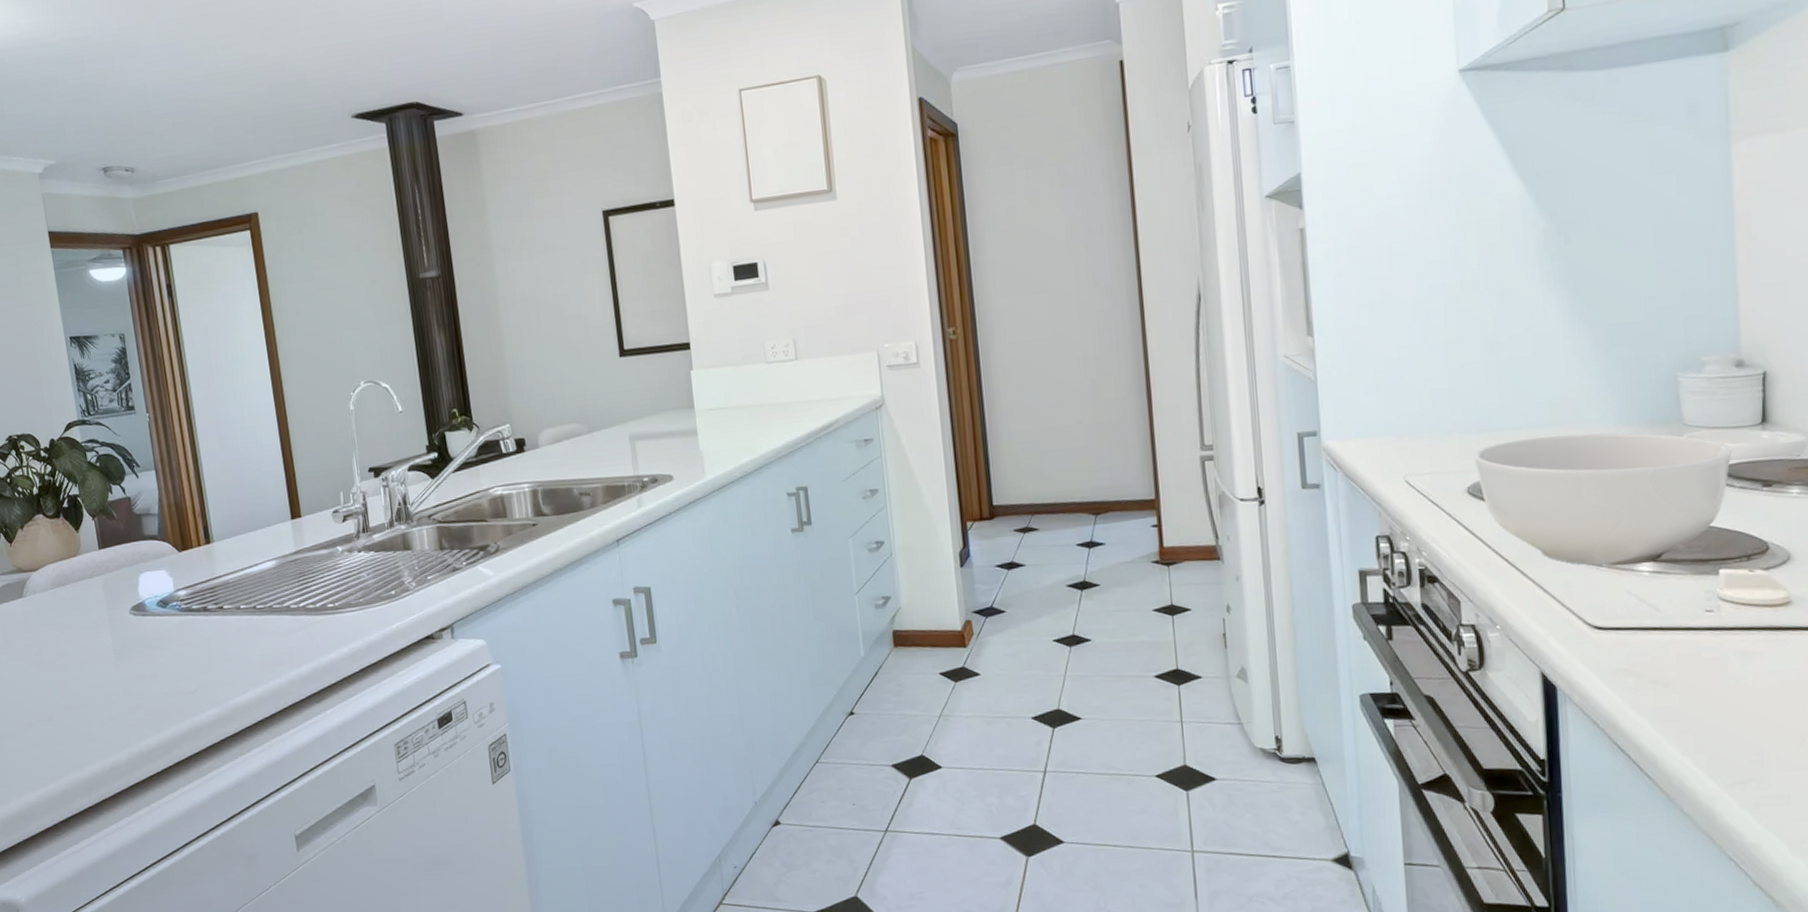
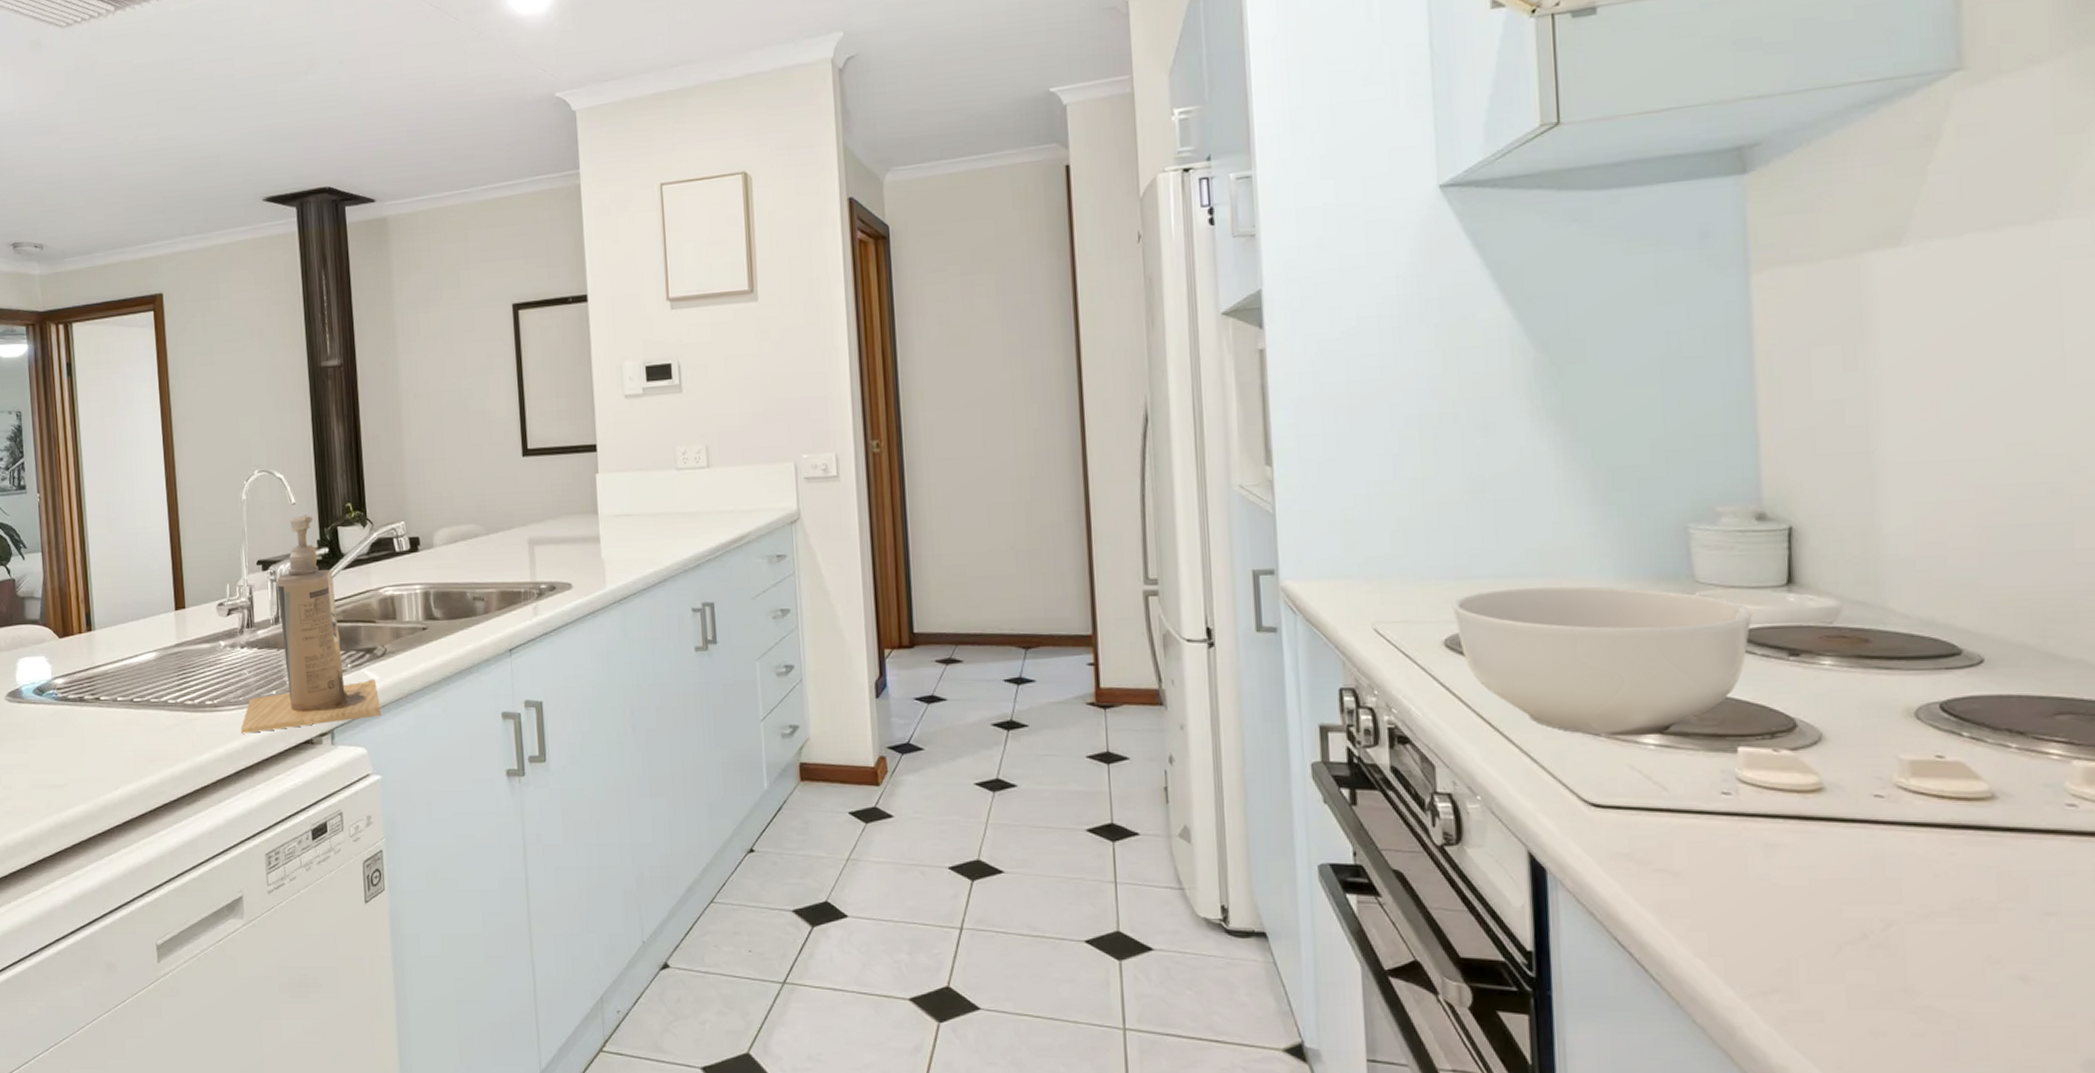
soap dispenser: none [363,421,498,633] -> present [240,514,382,734]

